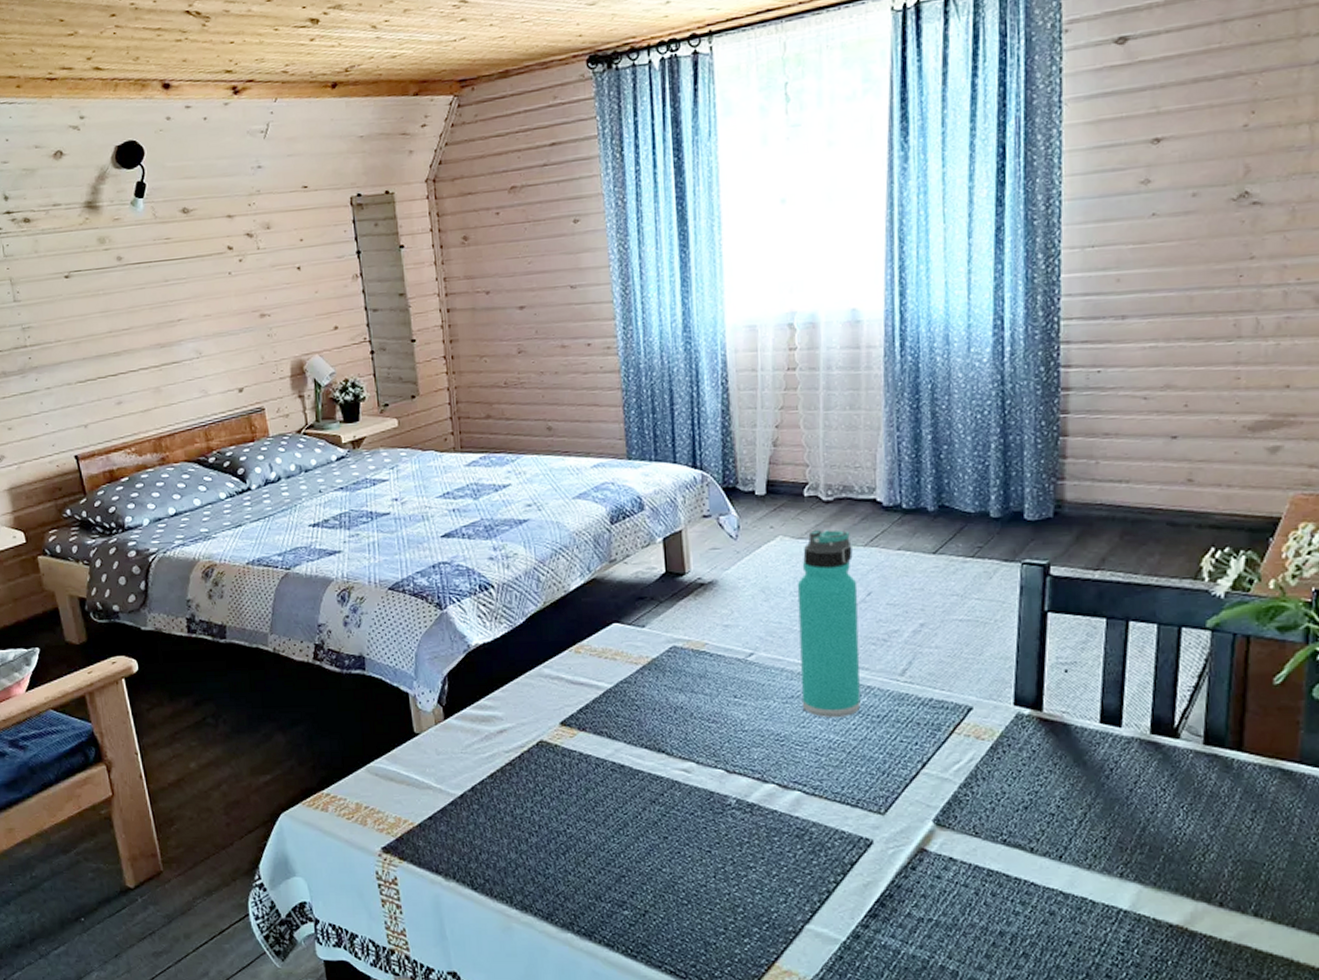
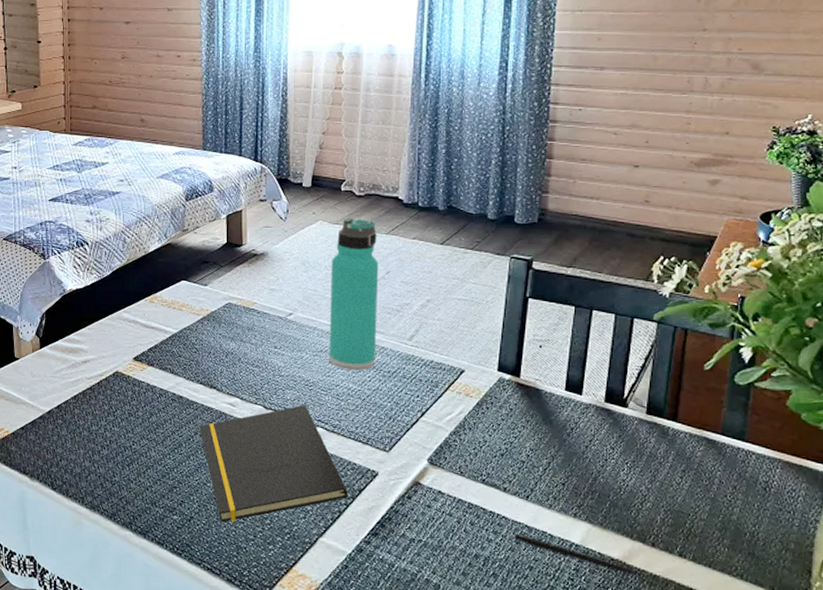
notepad: none [648,764,837,915] -> present [199,404,347,523]
pen: none [1046,903,1214,945] -> present [514,533,646,577]

